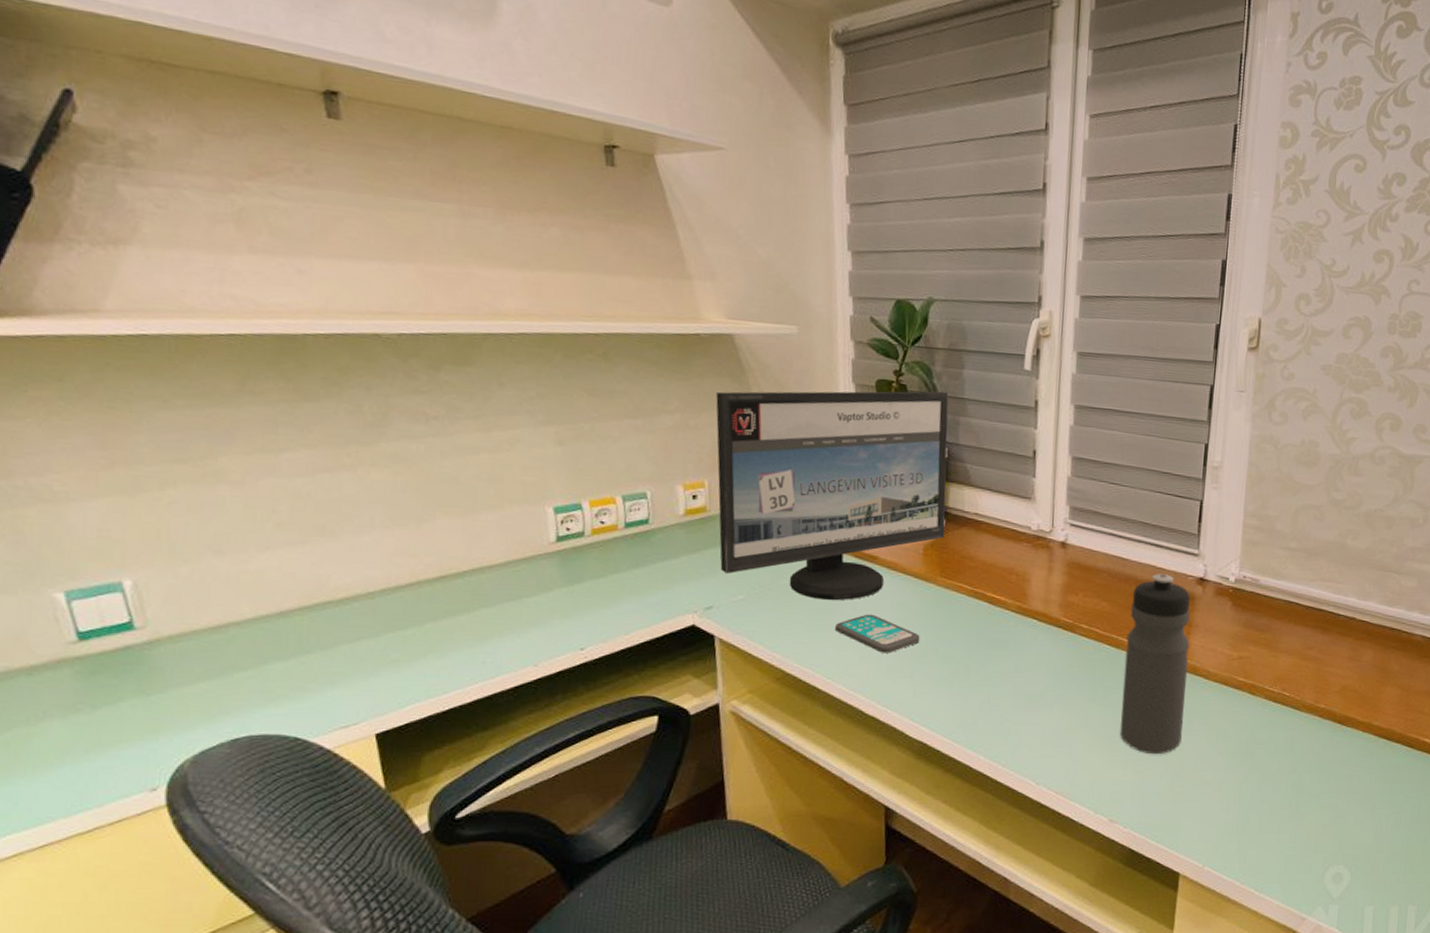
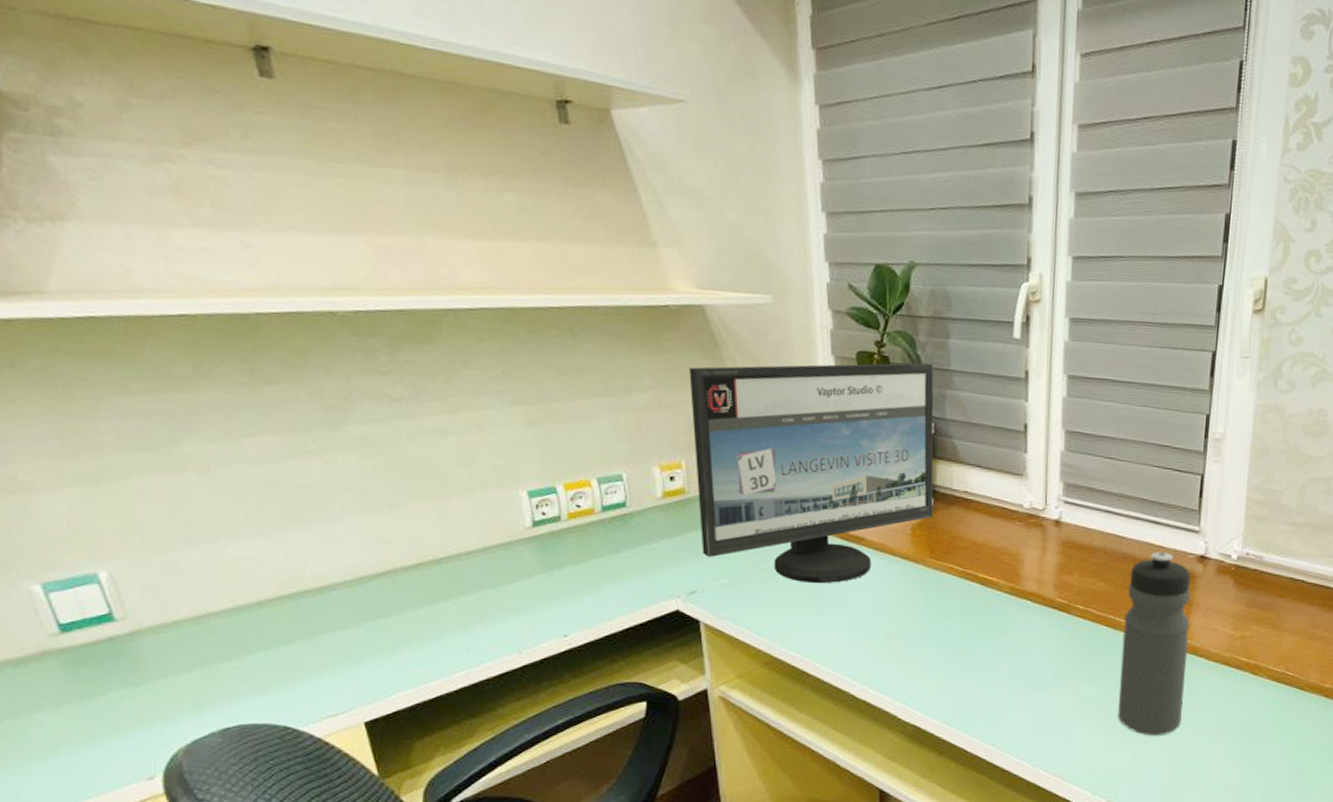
smartphone: present [835,614,920,653] -> none [823,597,911,637]

